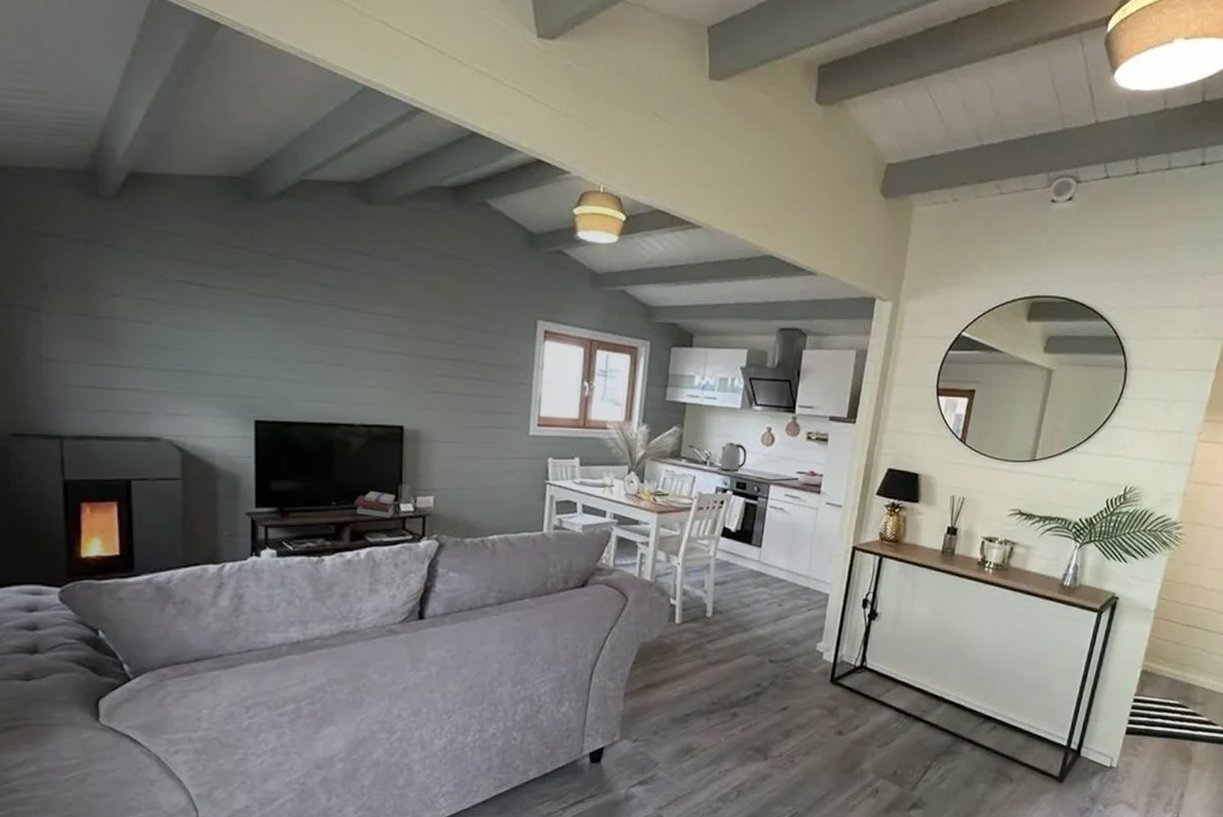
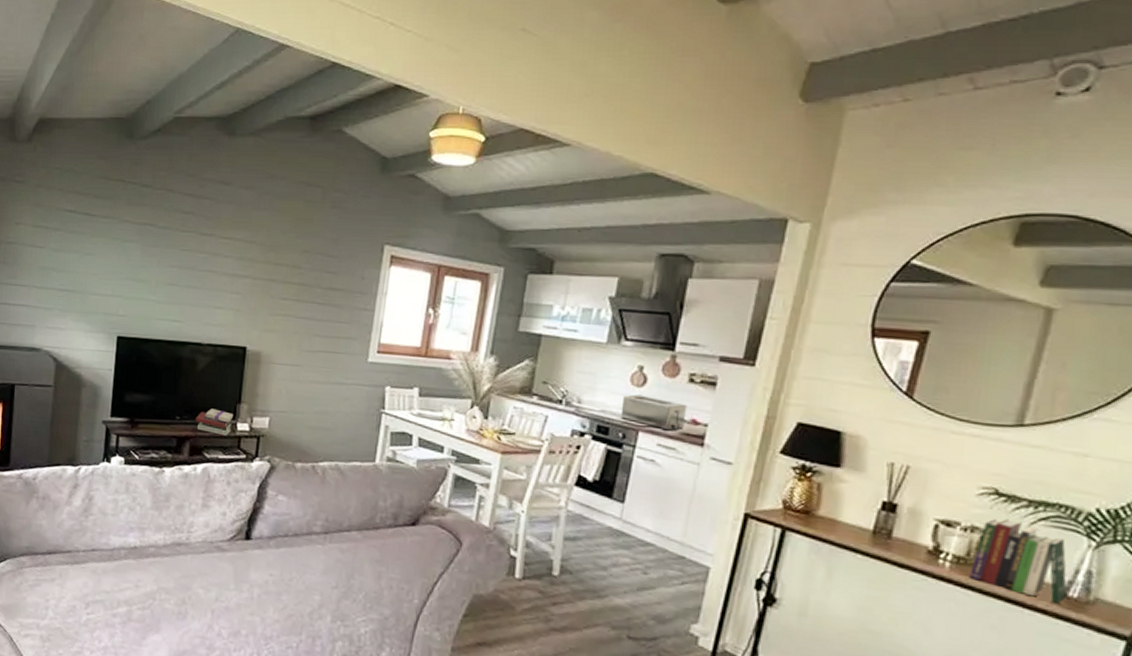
kettle: present [720,442,747,472] -> none [578,380,612,414]
toaster: none [756,452,807,482] -> present [621,394,687,431]
books: none [1004,532,1063,591] -> present [969,519,1067,603]

